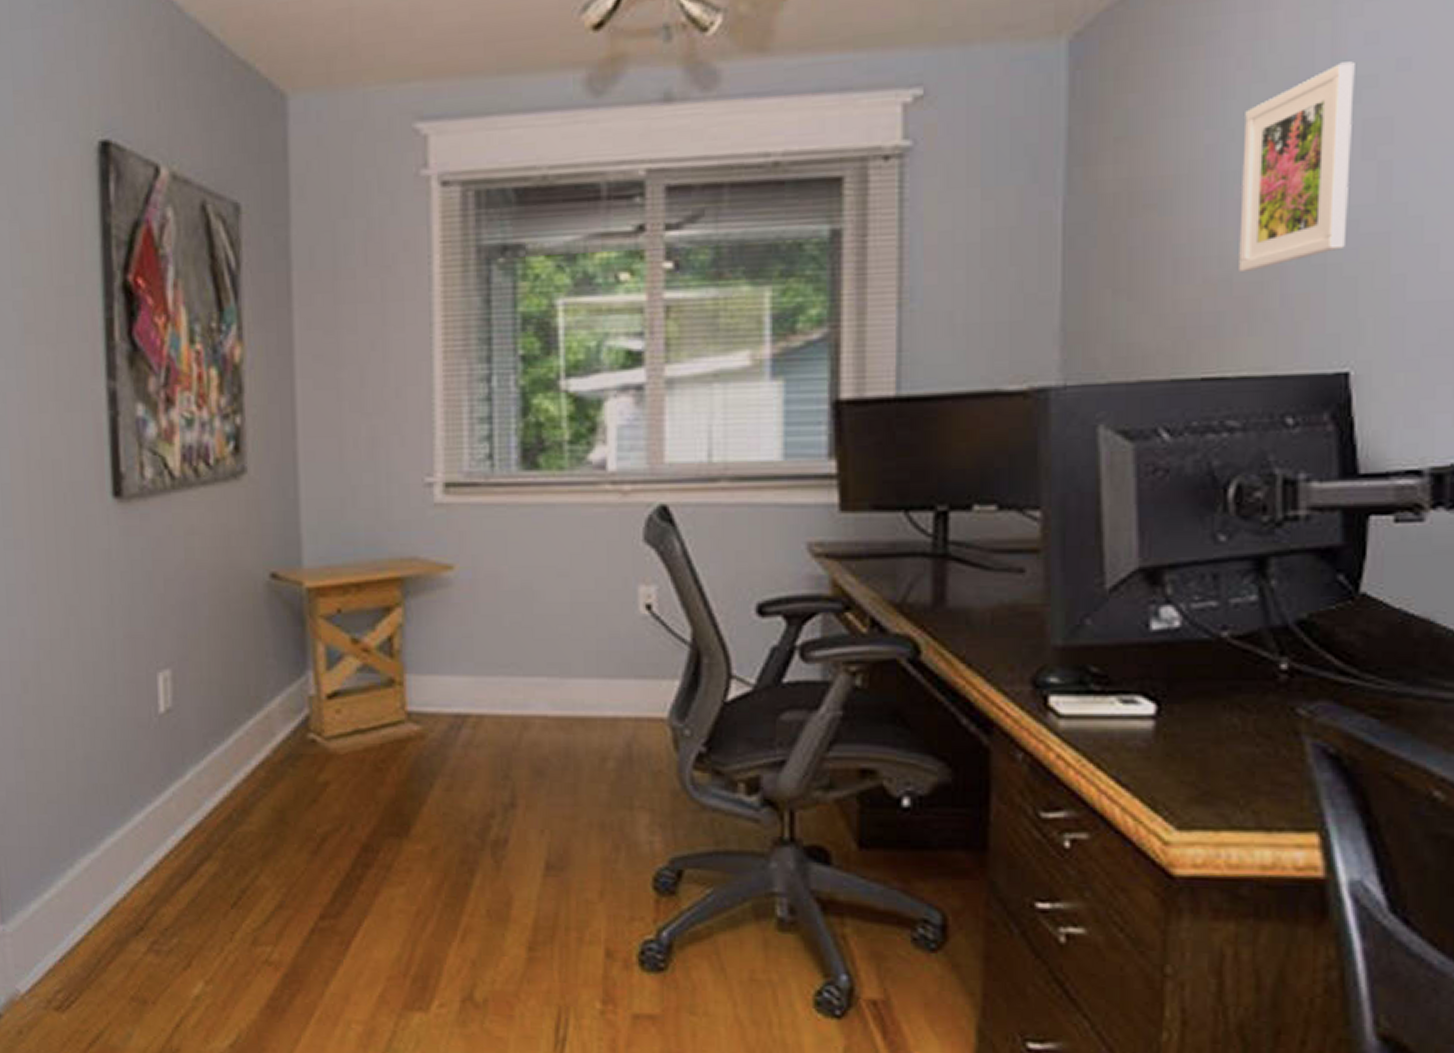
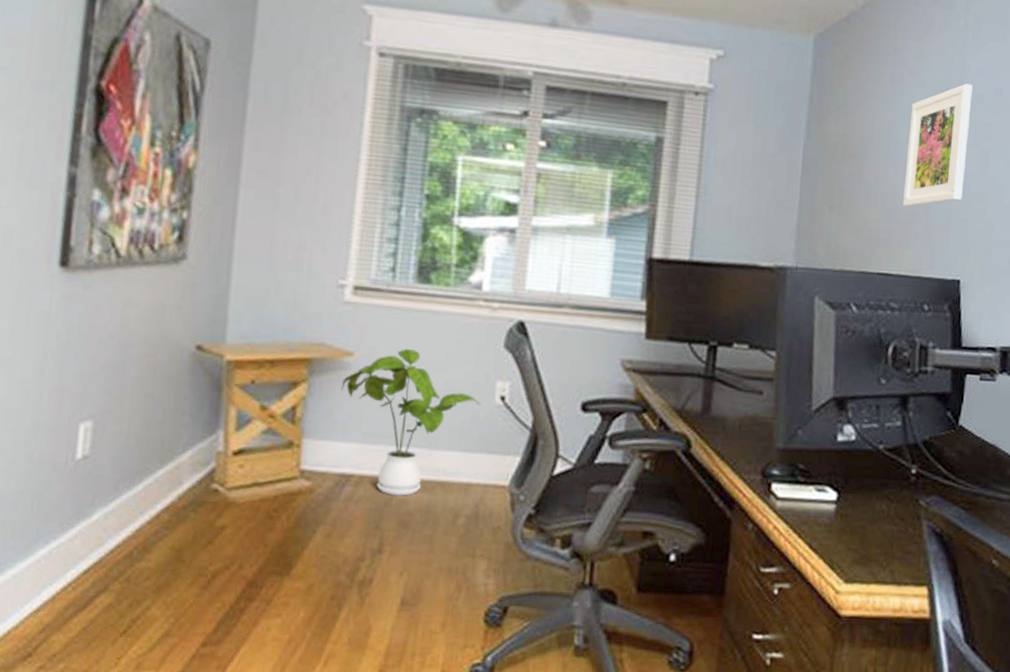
house plant: none [443,554,622,739] -> present [341,348,482,497]

